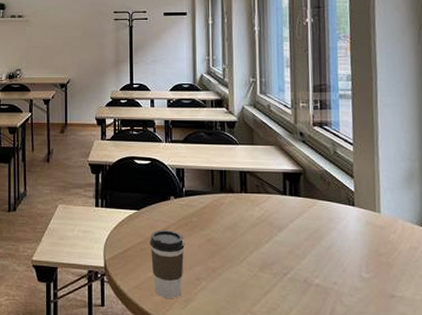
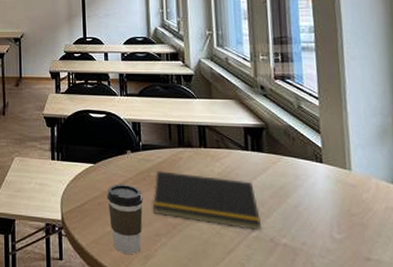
notepad: none [194,215,297,272] -> present [153,170,262,230]

